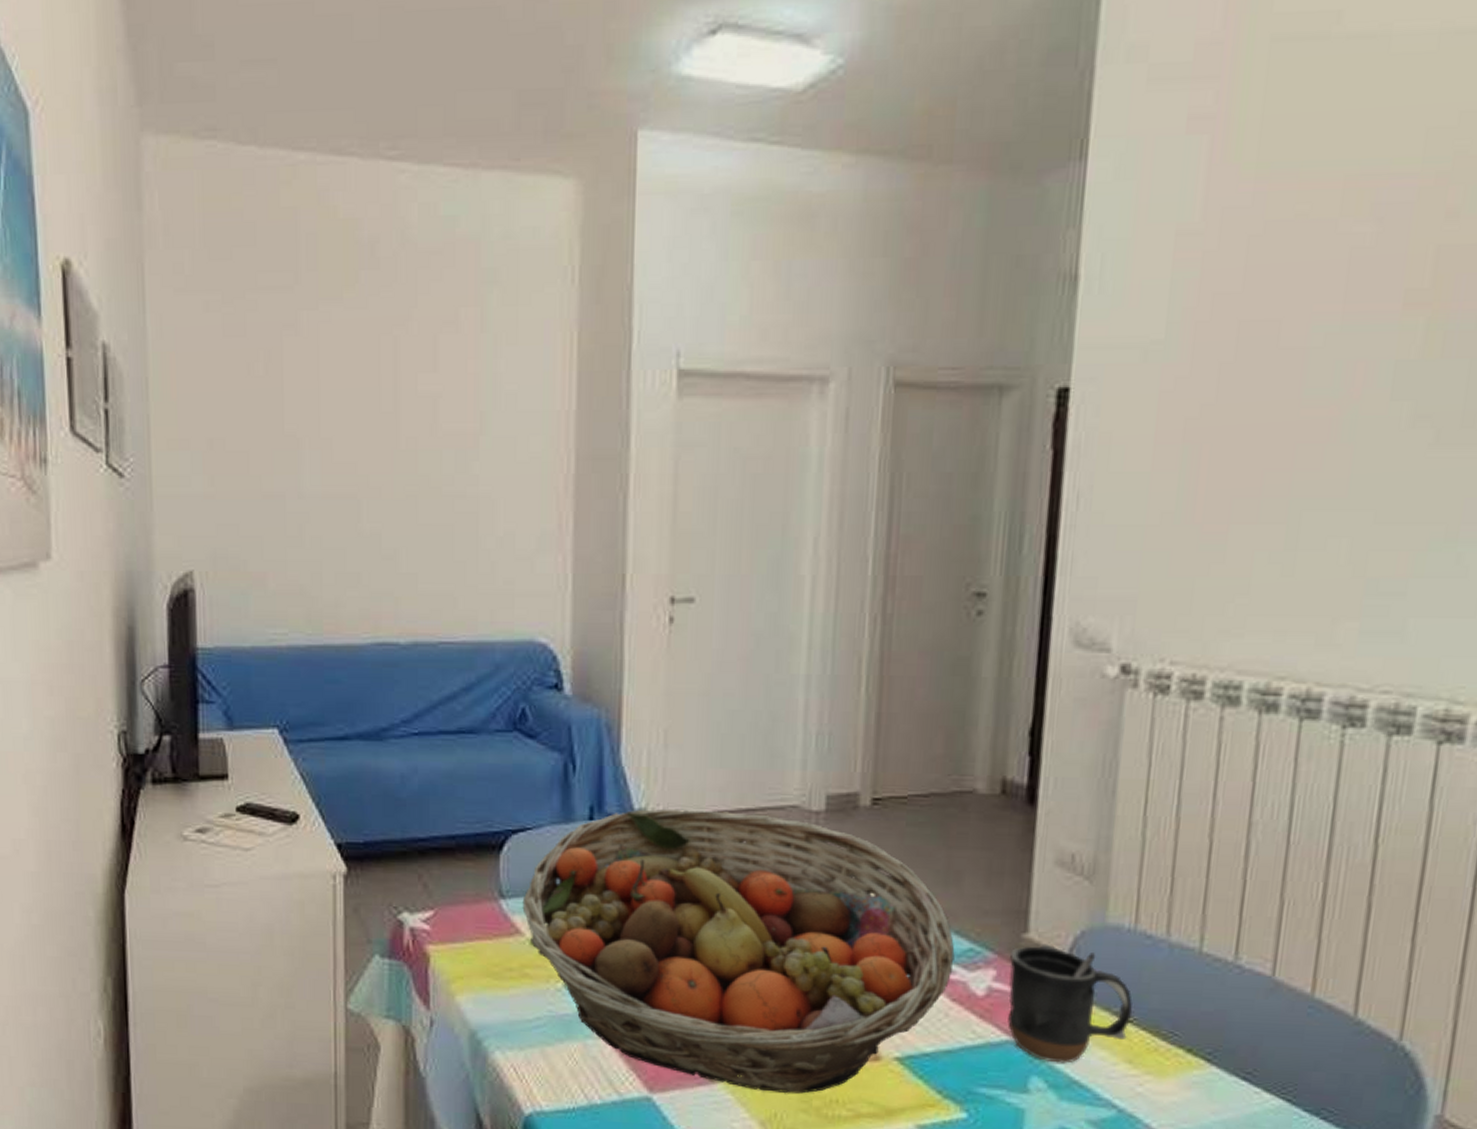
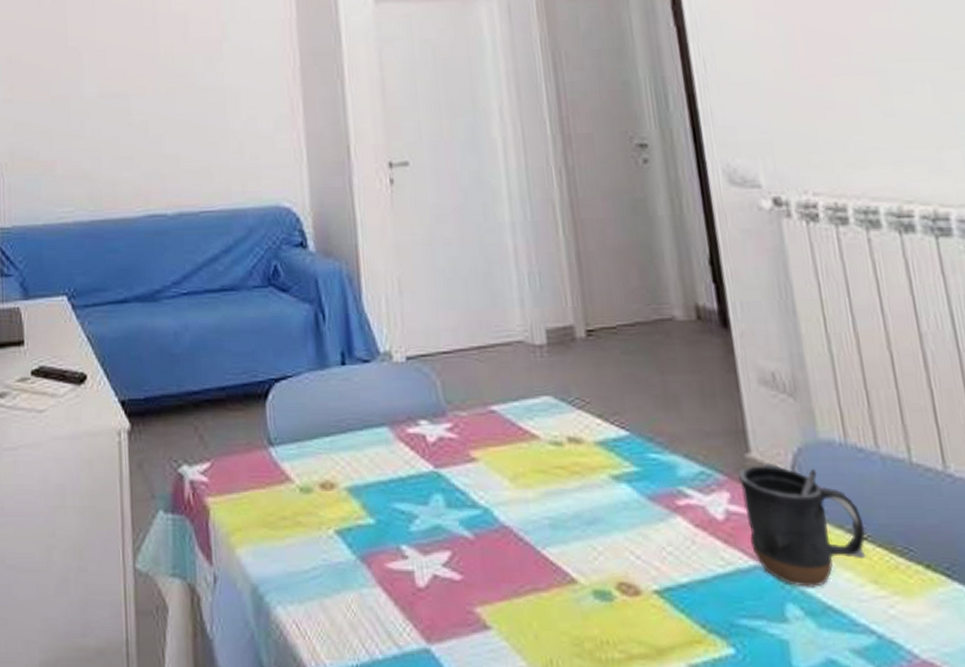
fruit basket: present [522,808,955,1094] -> none [289,350,690,636]

